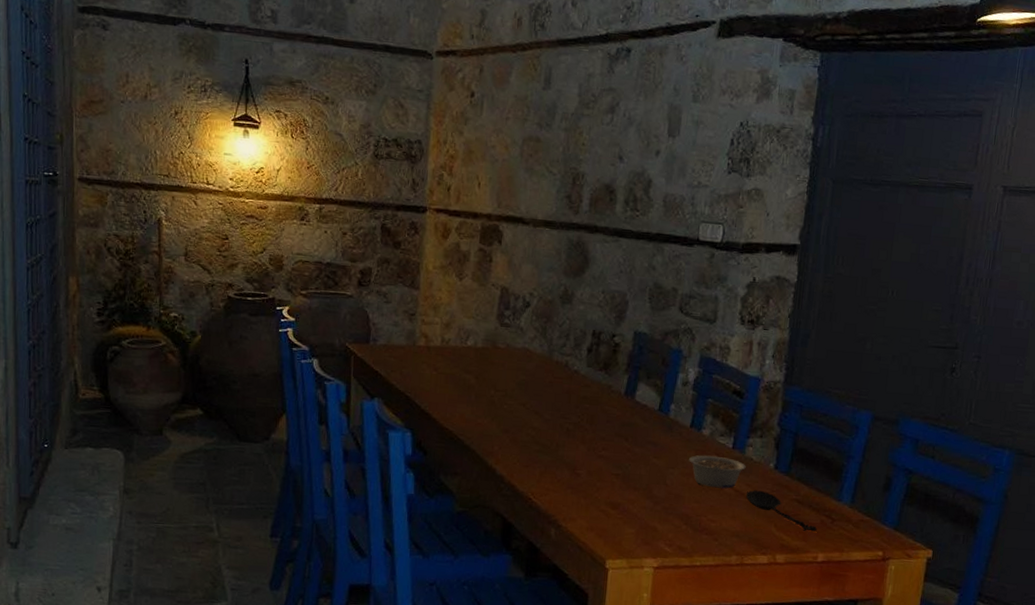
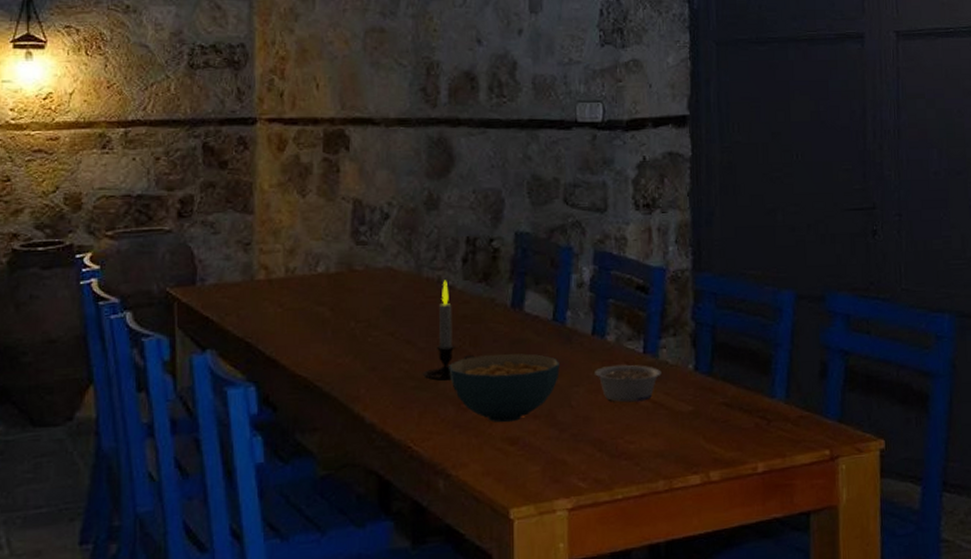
candle: none [545,365,590,450] -> present [422,280,475,382]
cereal bowl: none [567,432,660,491] -> present [449,353,560,423]
spoon: present [745,490,817,532] -> none [665,397,752,438]

